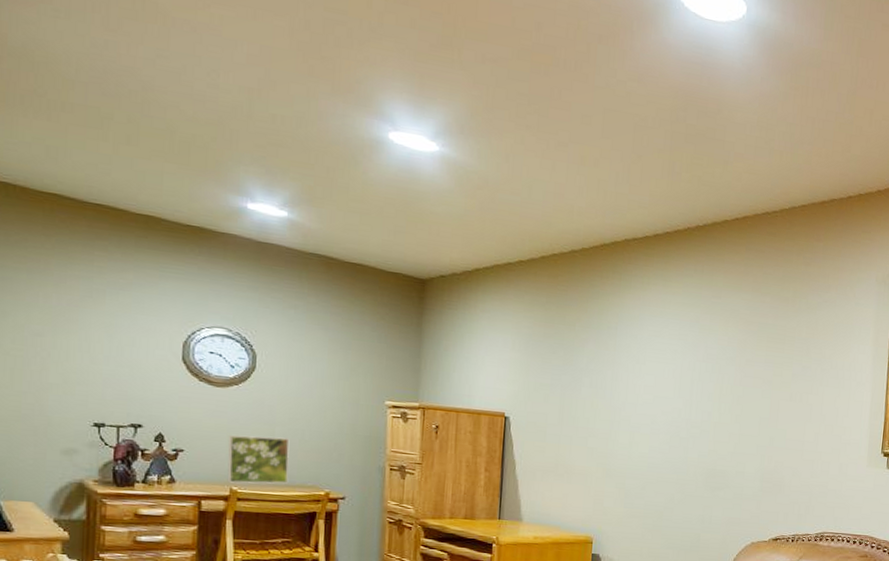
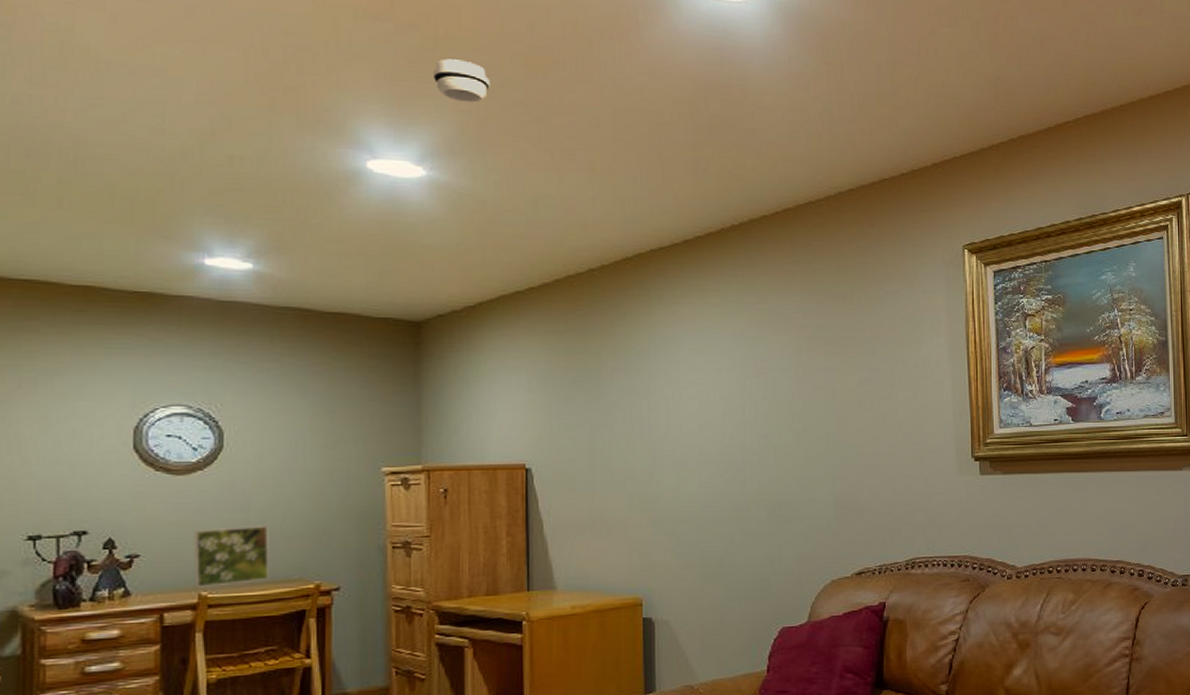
smoke detector: none [450,47,499,90] -> present [432,59,490,103]

